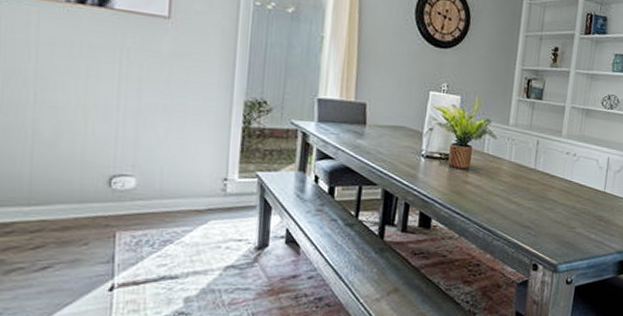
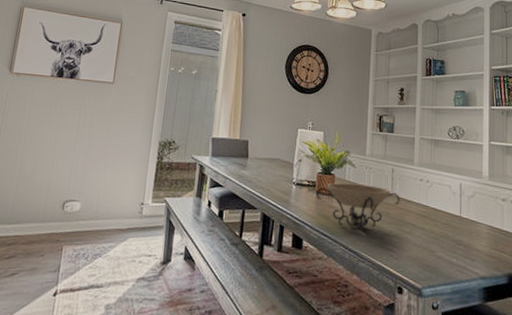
decorative bowl: none [449,155,544,208] -> present [316,182,400,231]

